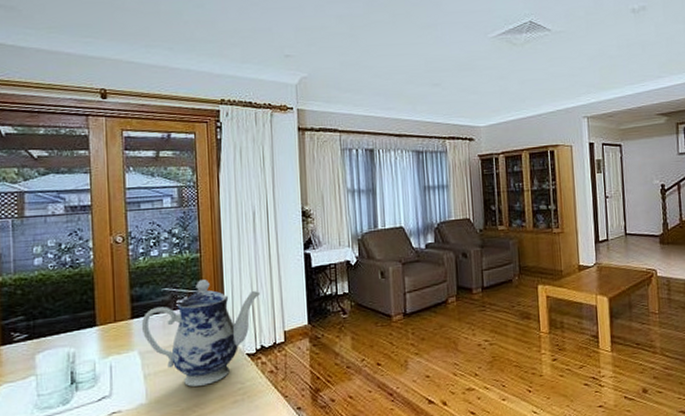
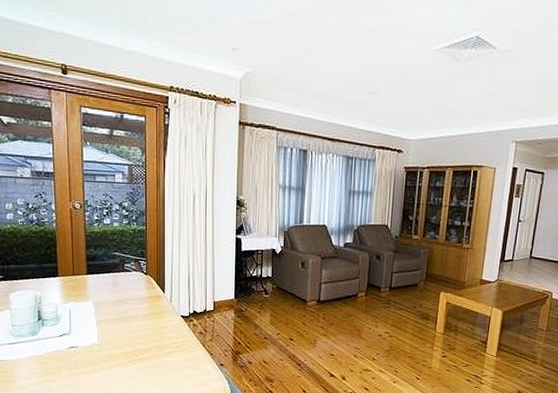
teapot: present [141,280,260,387] -> none [95,249,195,336]

